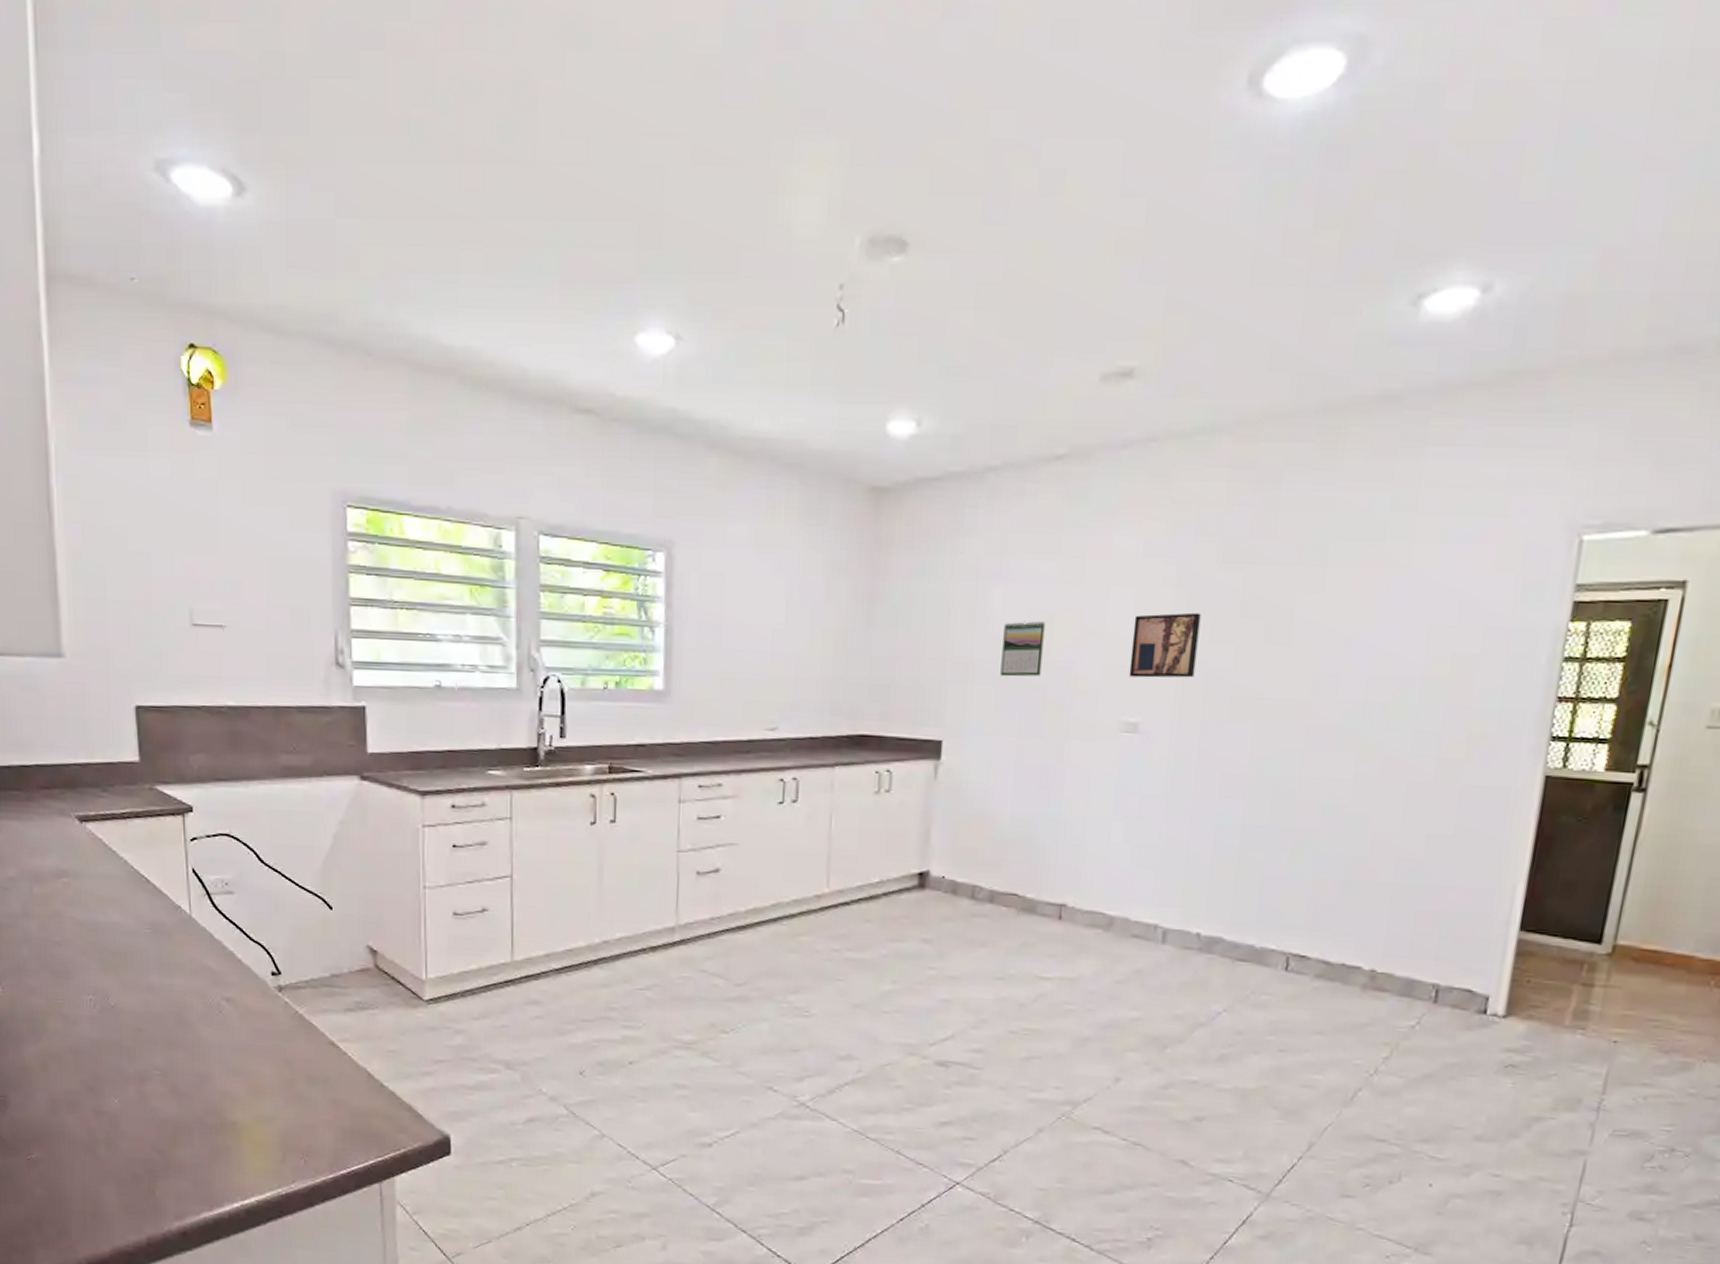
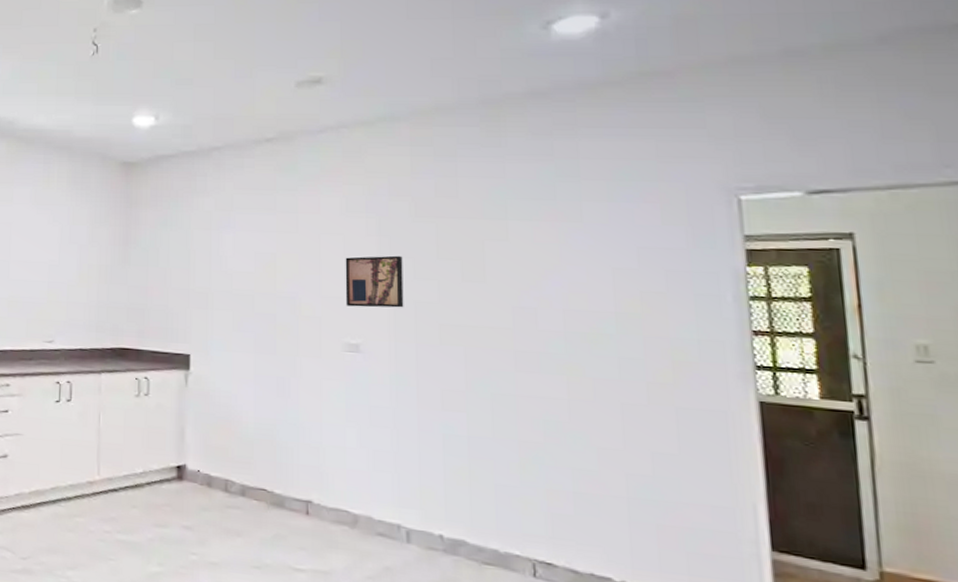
calendar: present [1000,621,1045,677] -> none [235,260,269,305]

